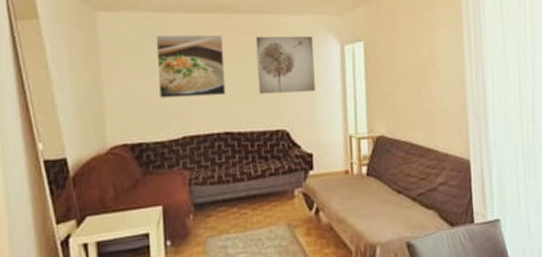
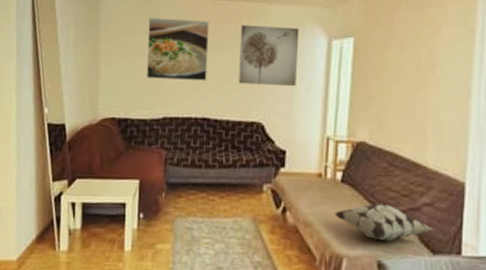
decorative pillow: none [363,188,450,223] -> present [334,202,434,242]

